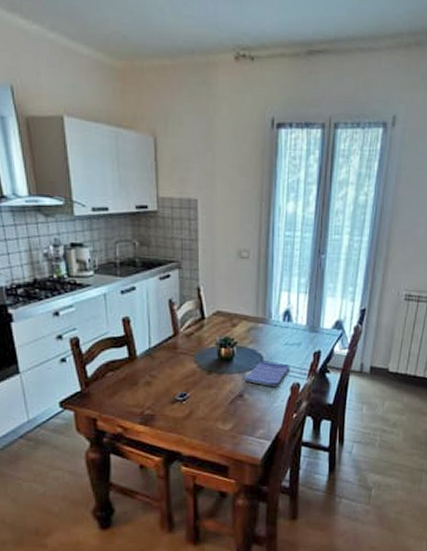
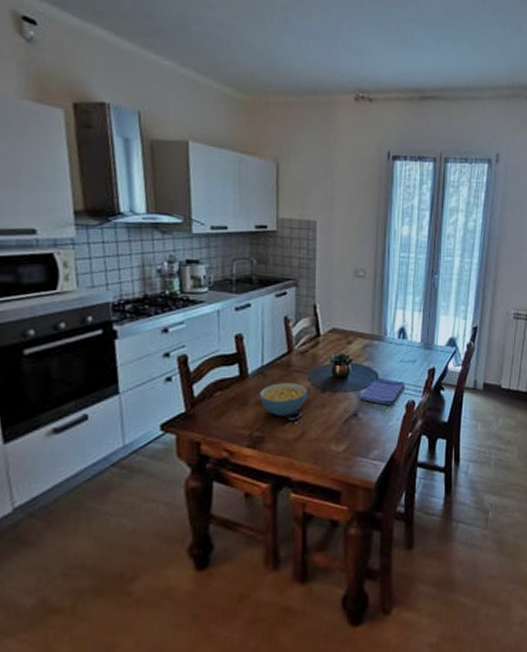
cereal bowl: none [149,365,194,396] -> present [260,383,308,417]

